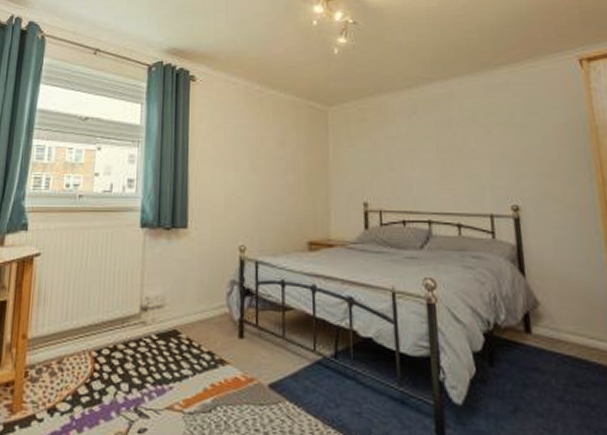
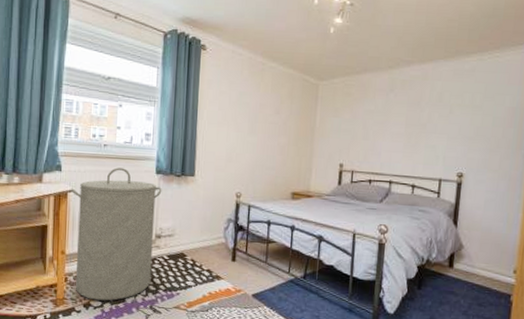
laundry hamper: none [37,222,148,403] -> present [70,167,162,301]

